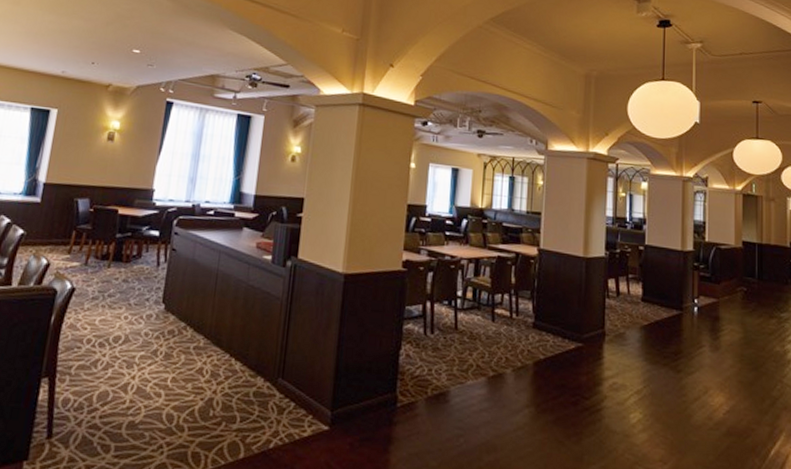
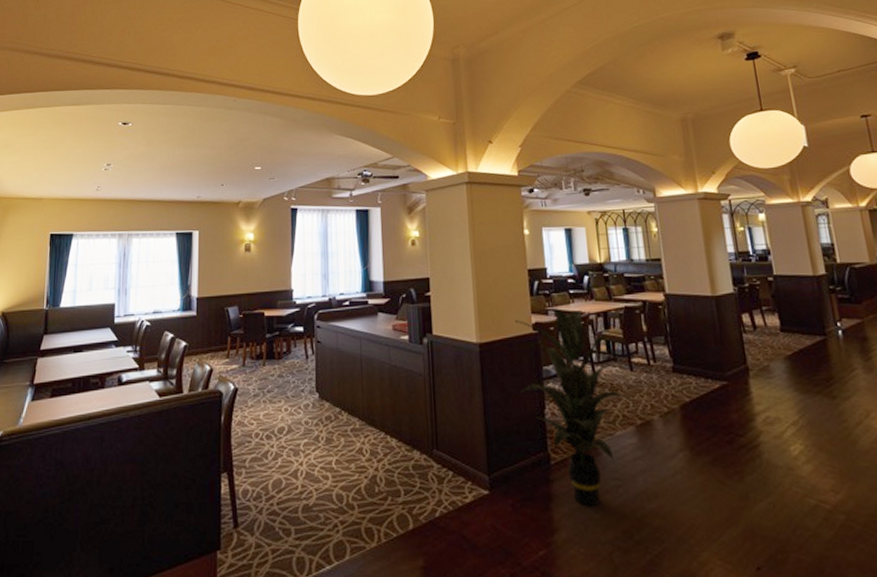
indoor plant: none [378,247,490,454] -> present [515,307,634,507]

